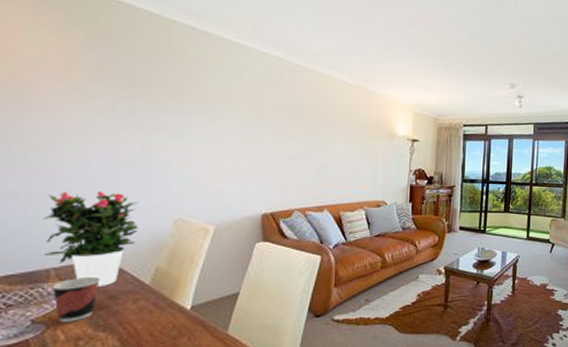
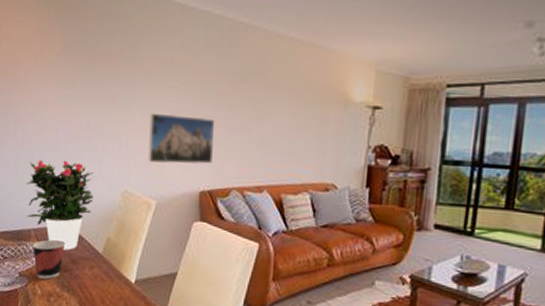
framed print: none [204,142,276,190] -> present [148,112,215,165]

